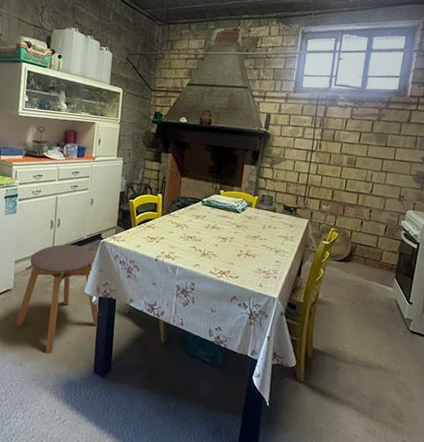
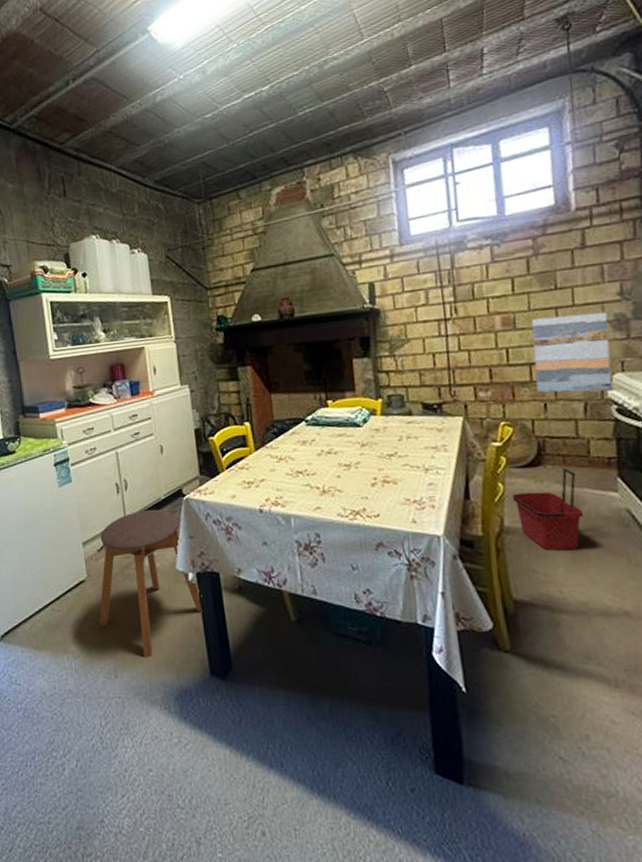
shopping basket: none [327,266,370,321] -> present [512,468,583,551]
wall art: none [359,163,413,221] -> present [531,311,612,393]

